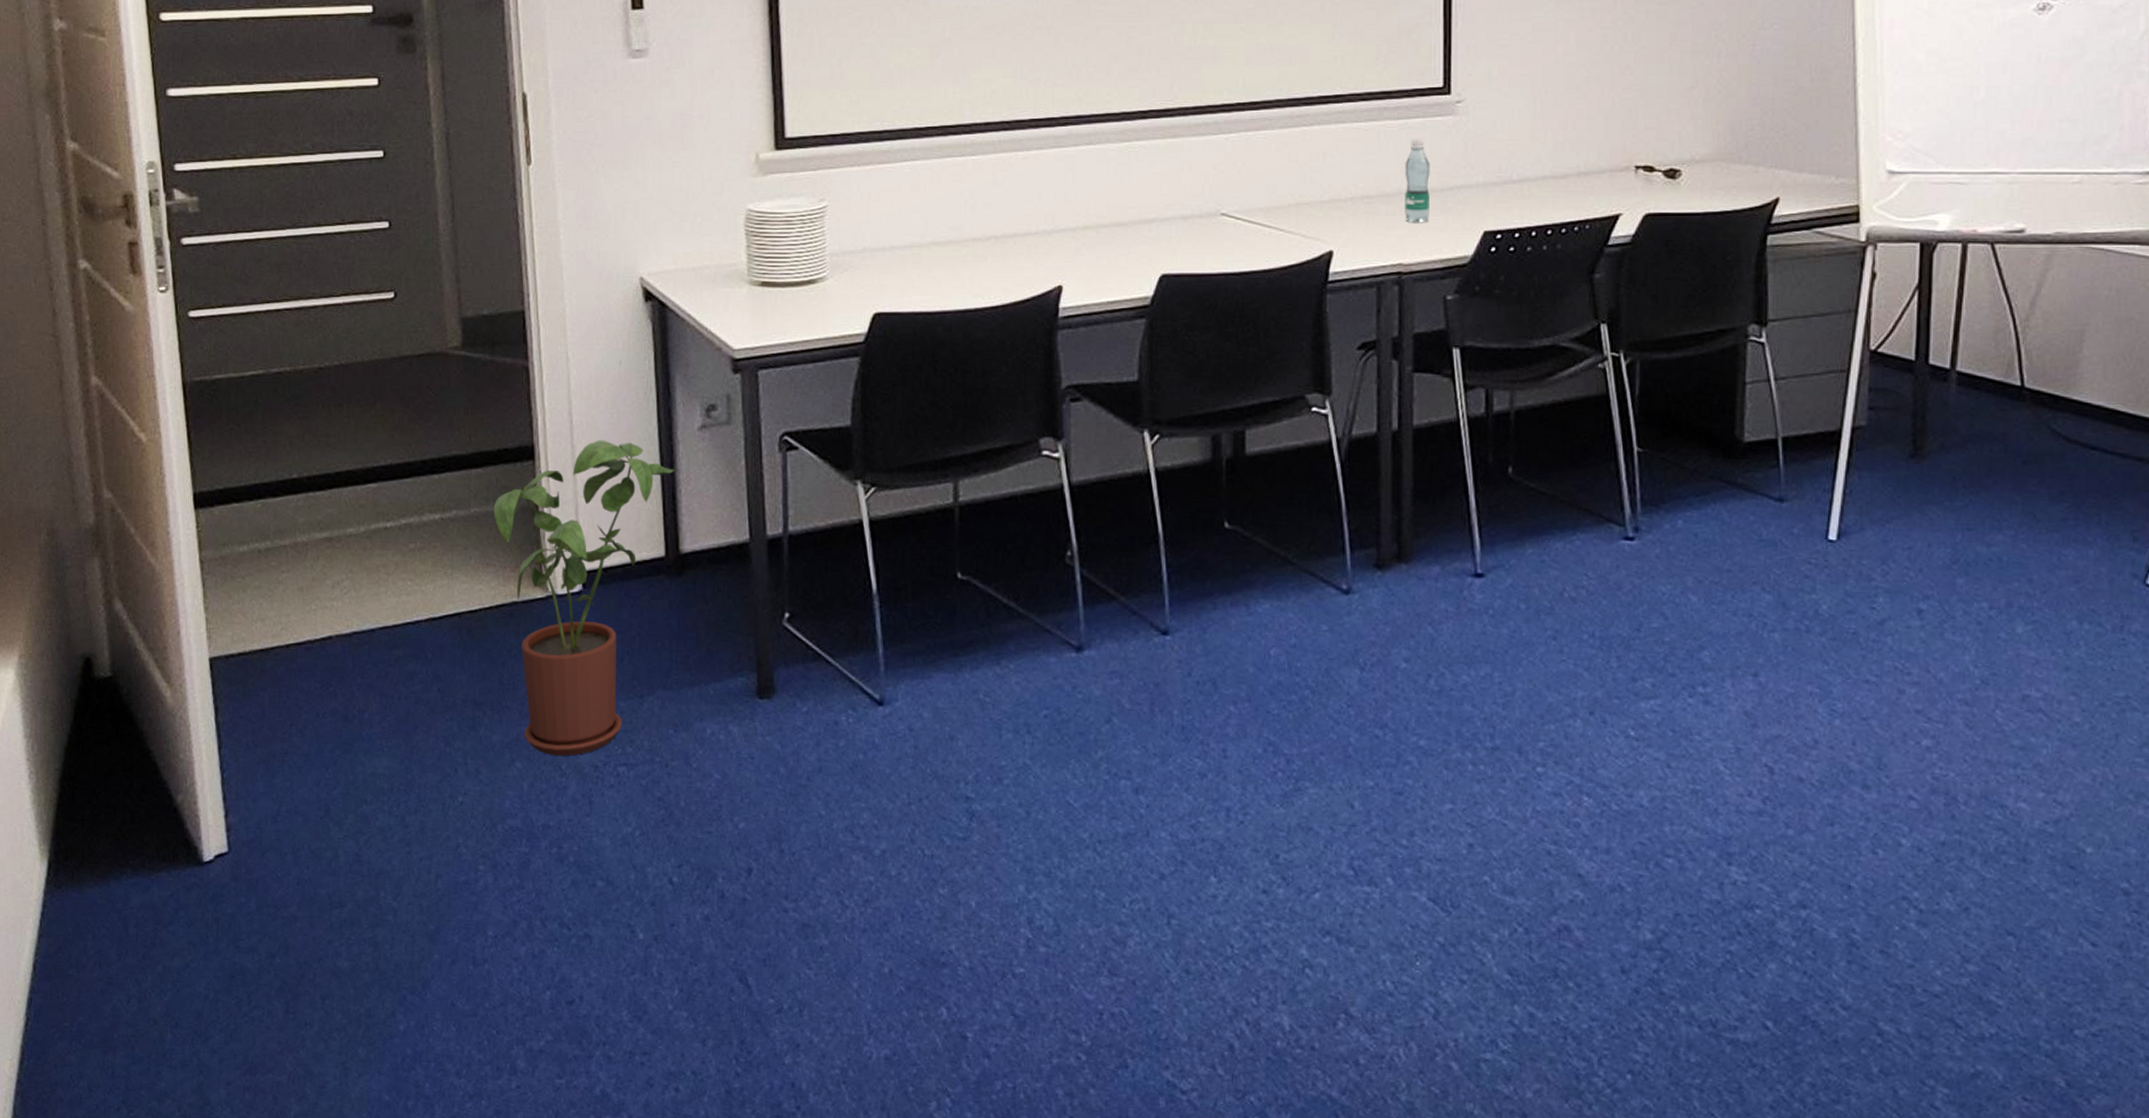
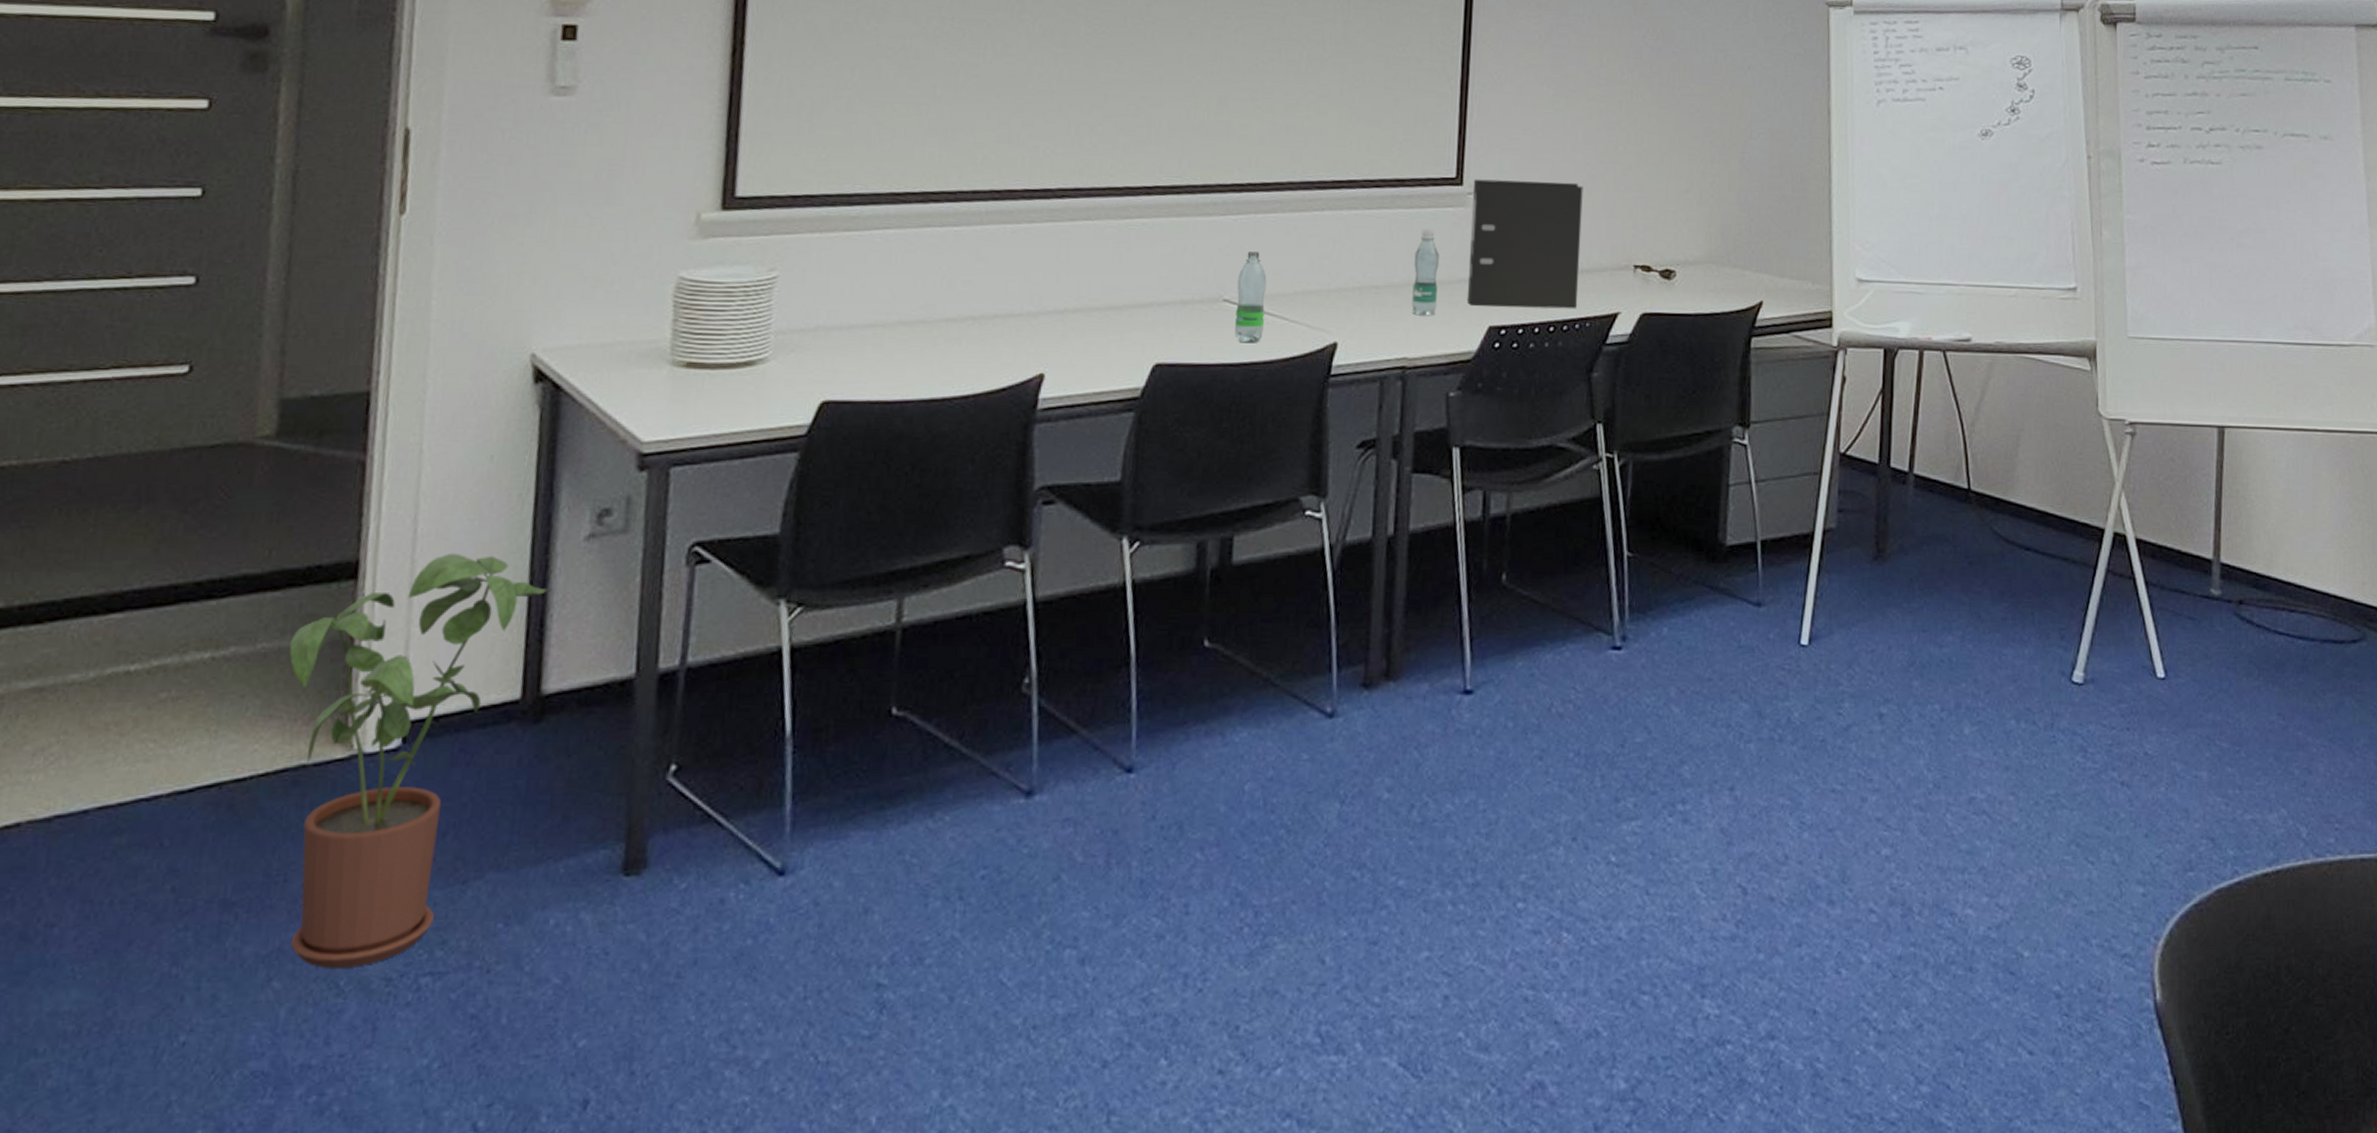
bottle: none [1232,168,1262,254] -> present [1234,251,1267,343]
binder: none [1460,85,1578,213] -> present [1467,179,1583,309]

